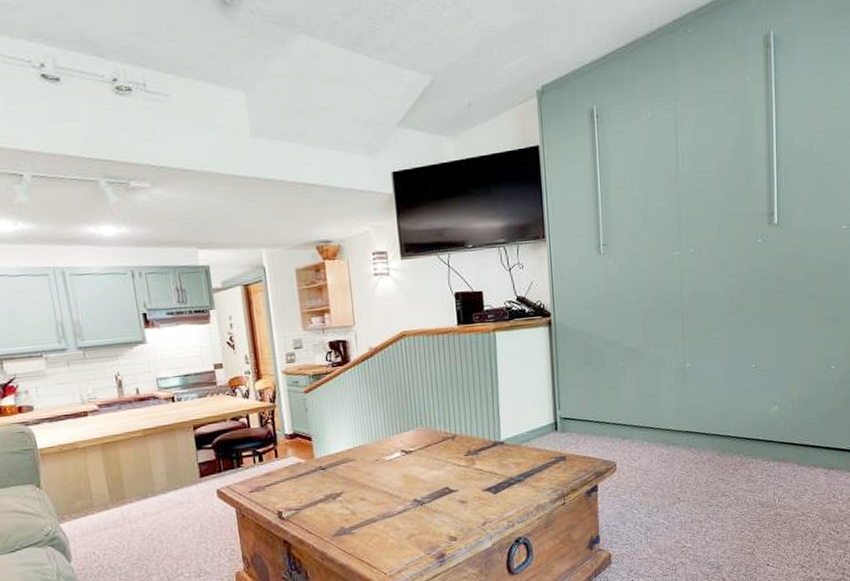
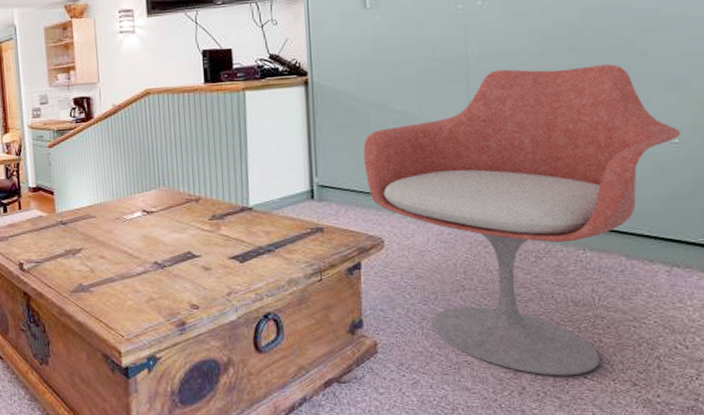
armchair: none [598,304,837,567] -> present [363,64,682,376]

